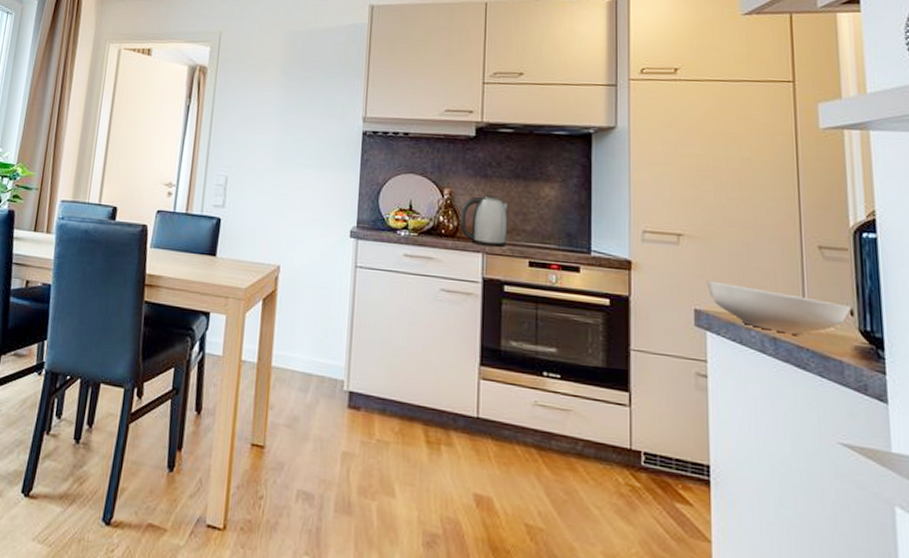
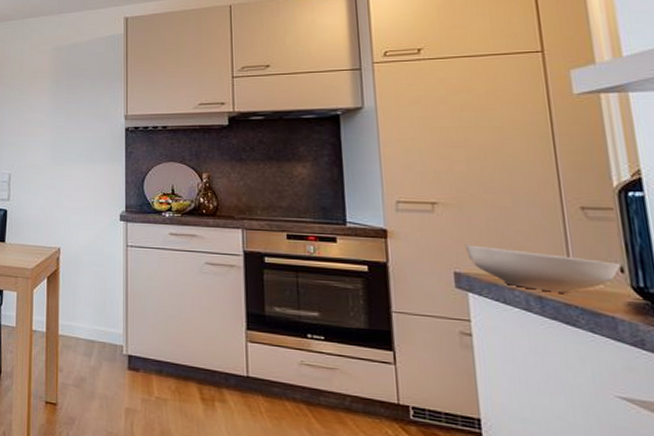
kettle: present [461,195,508,248] -> none [220,177,264,224]

